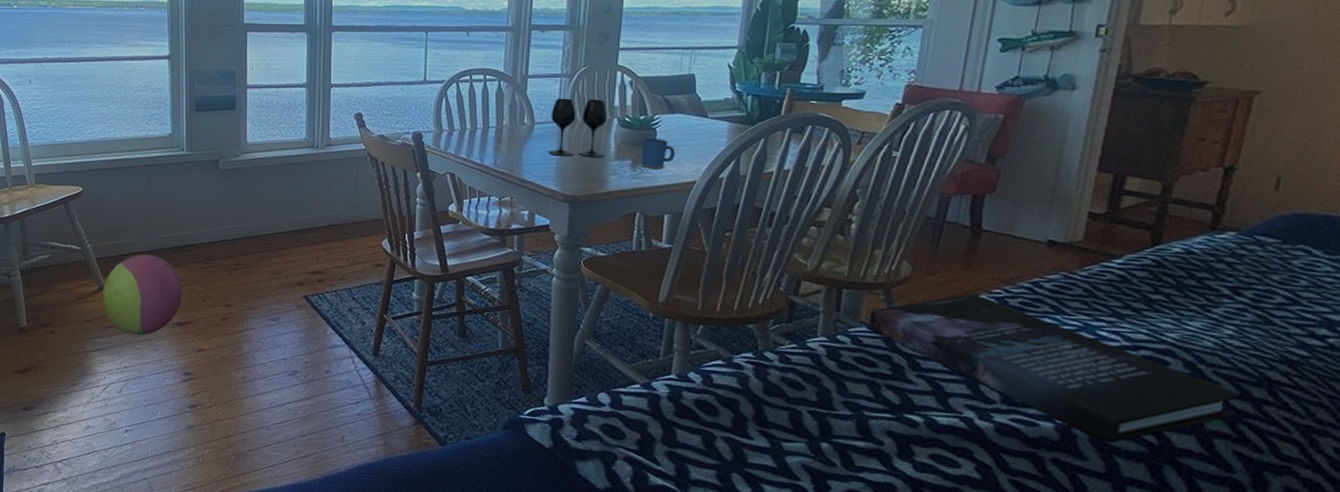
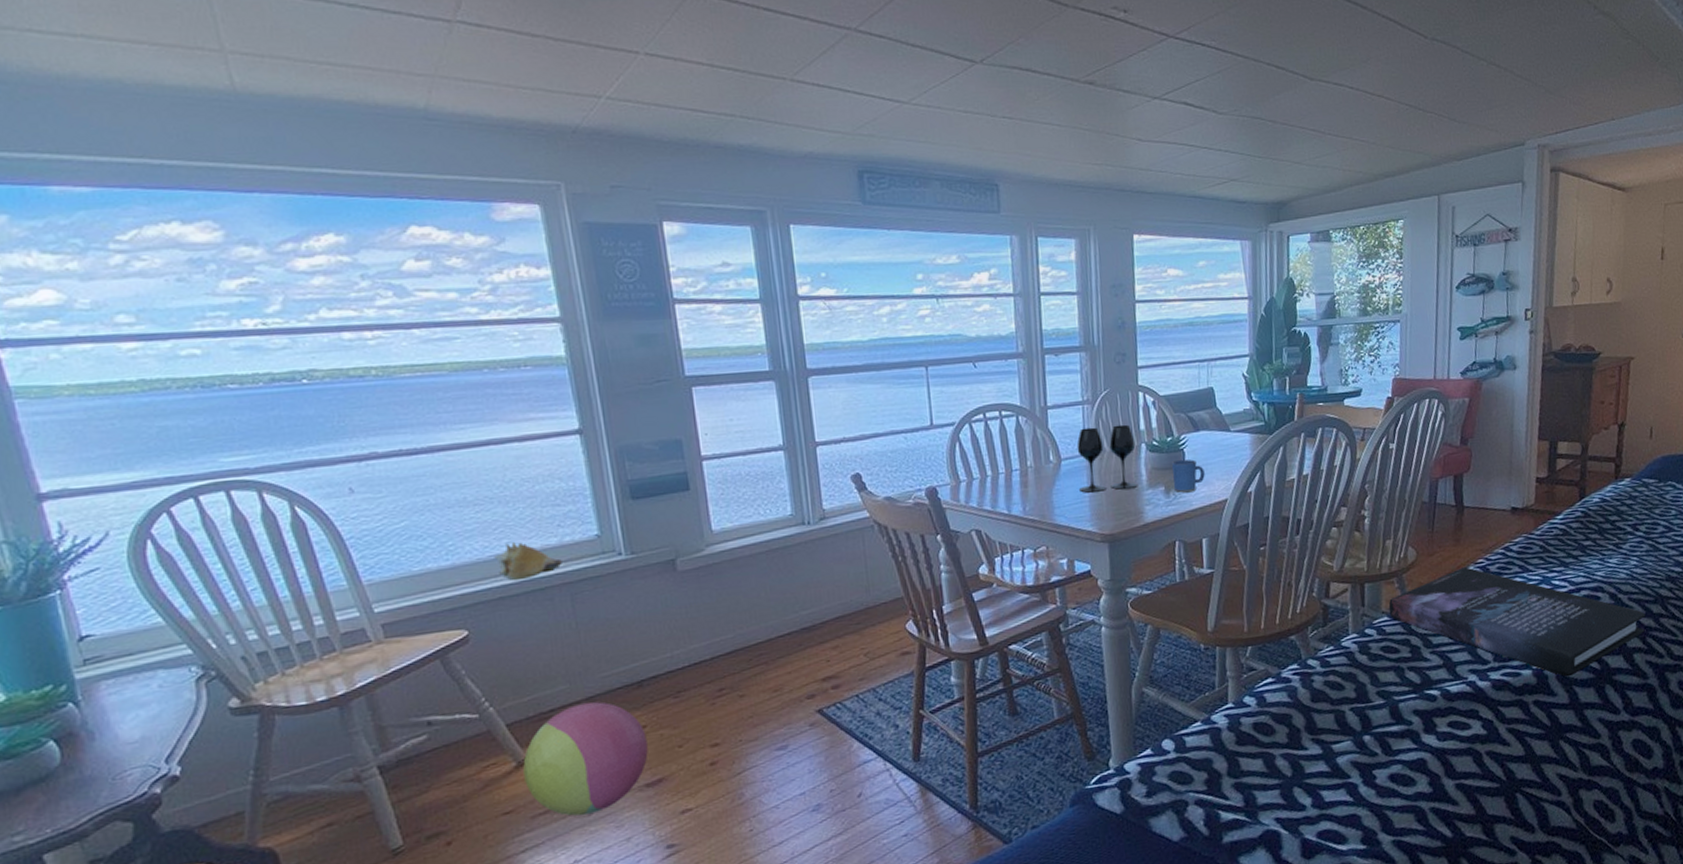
seashell: none [105,131,146,159] -> present [494,542,562,582]

